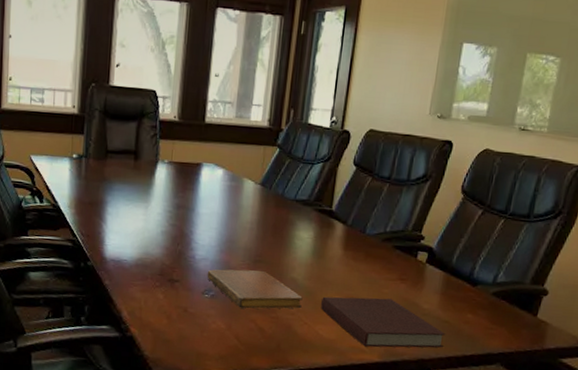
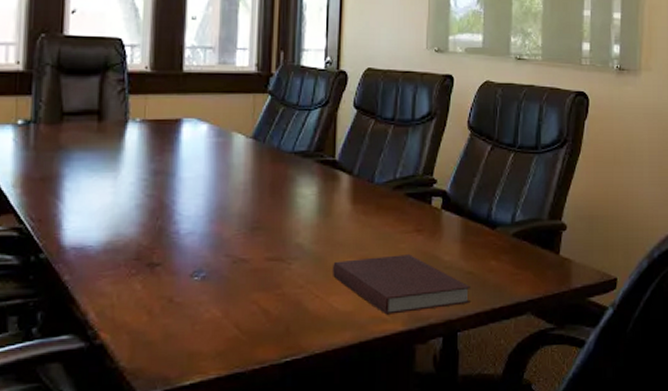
notebook: present [207,269,303,309] -> none [195,239,311,289]

